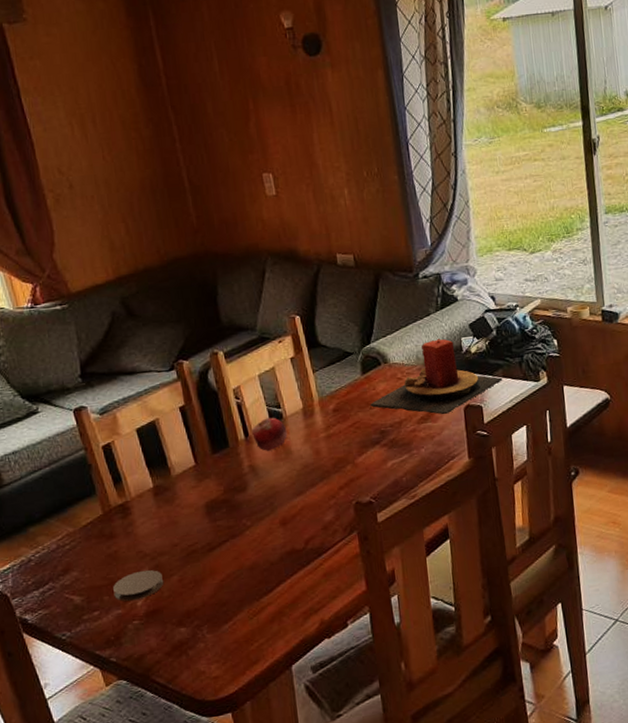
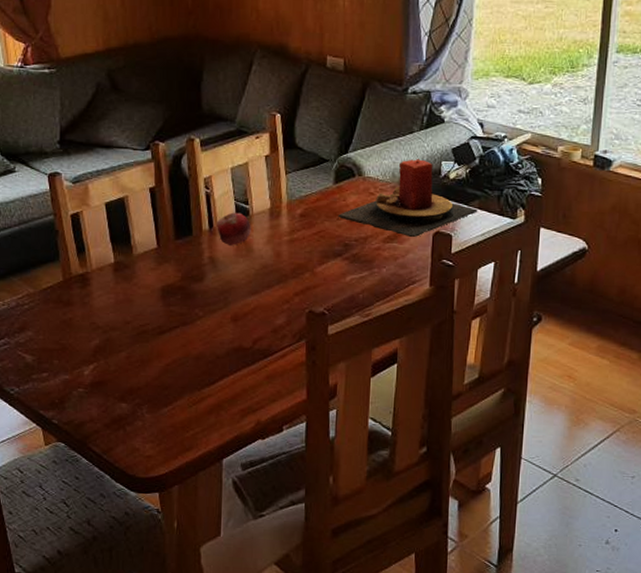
coaster: present [113,569,164,602] -> none [64,341,112,369]

